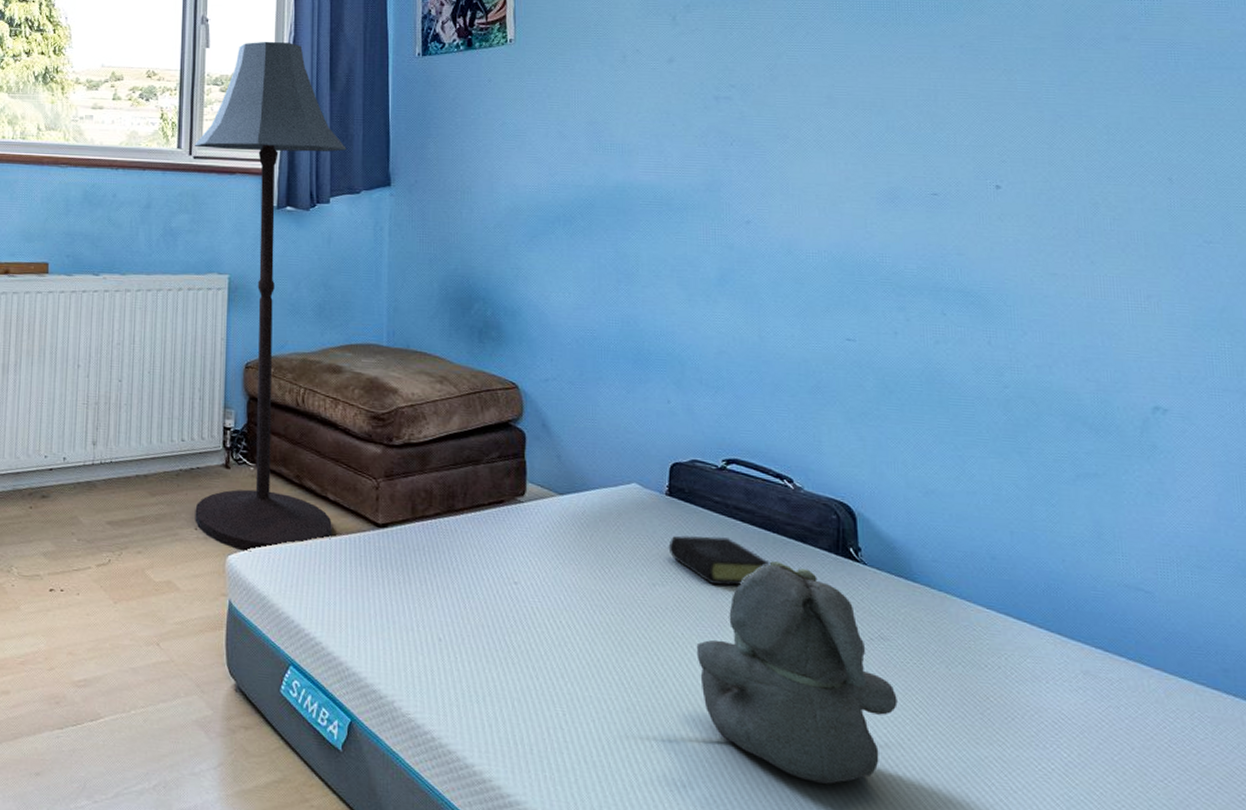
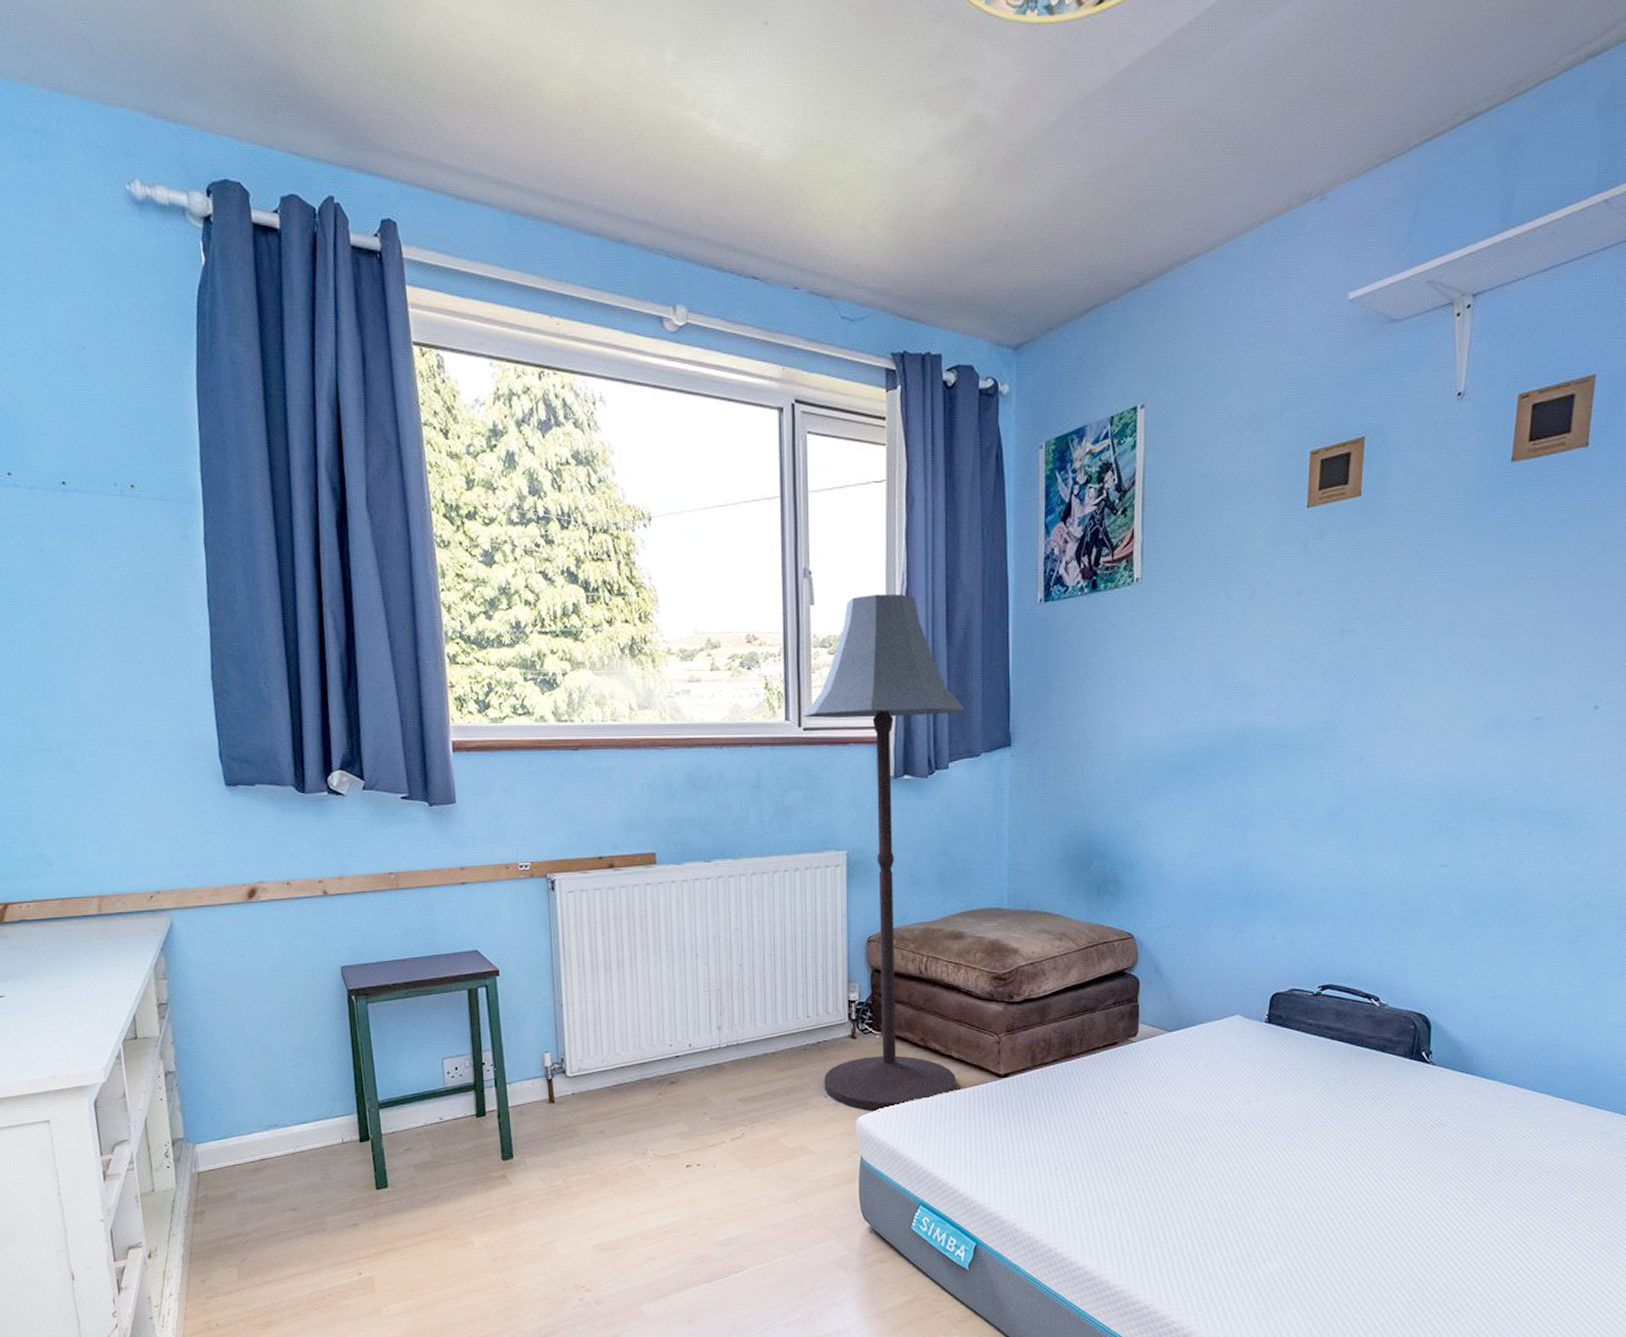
book: present [668,535,770,587] -> none [1264,1053,1353,1096]
teddy bear: present [696,561,898,784] -> none [1282,1070,1448,1245]

